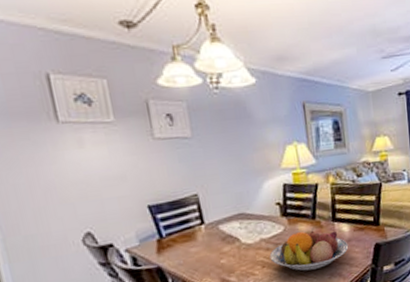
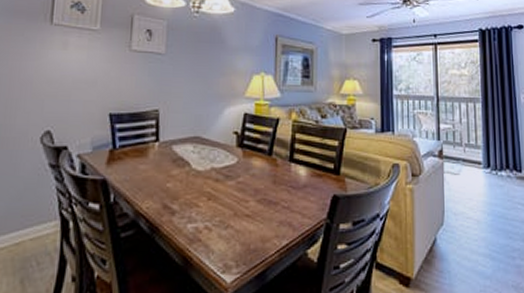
fruit bowl: present [269,227,349,272] -> none [217,165,304,213]

